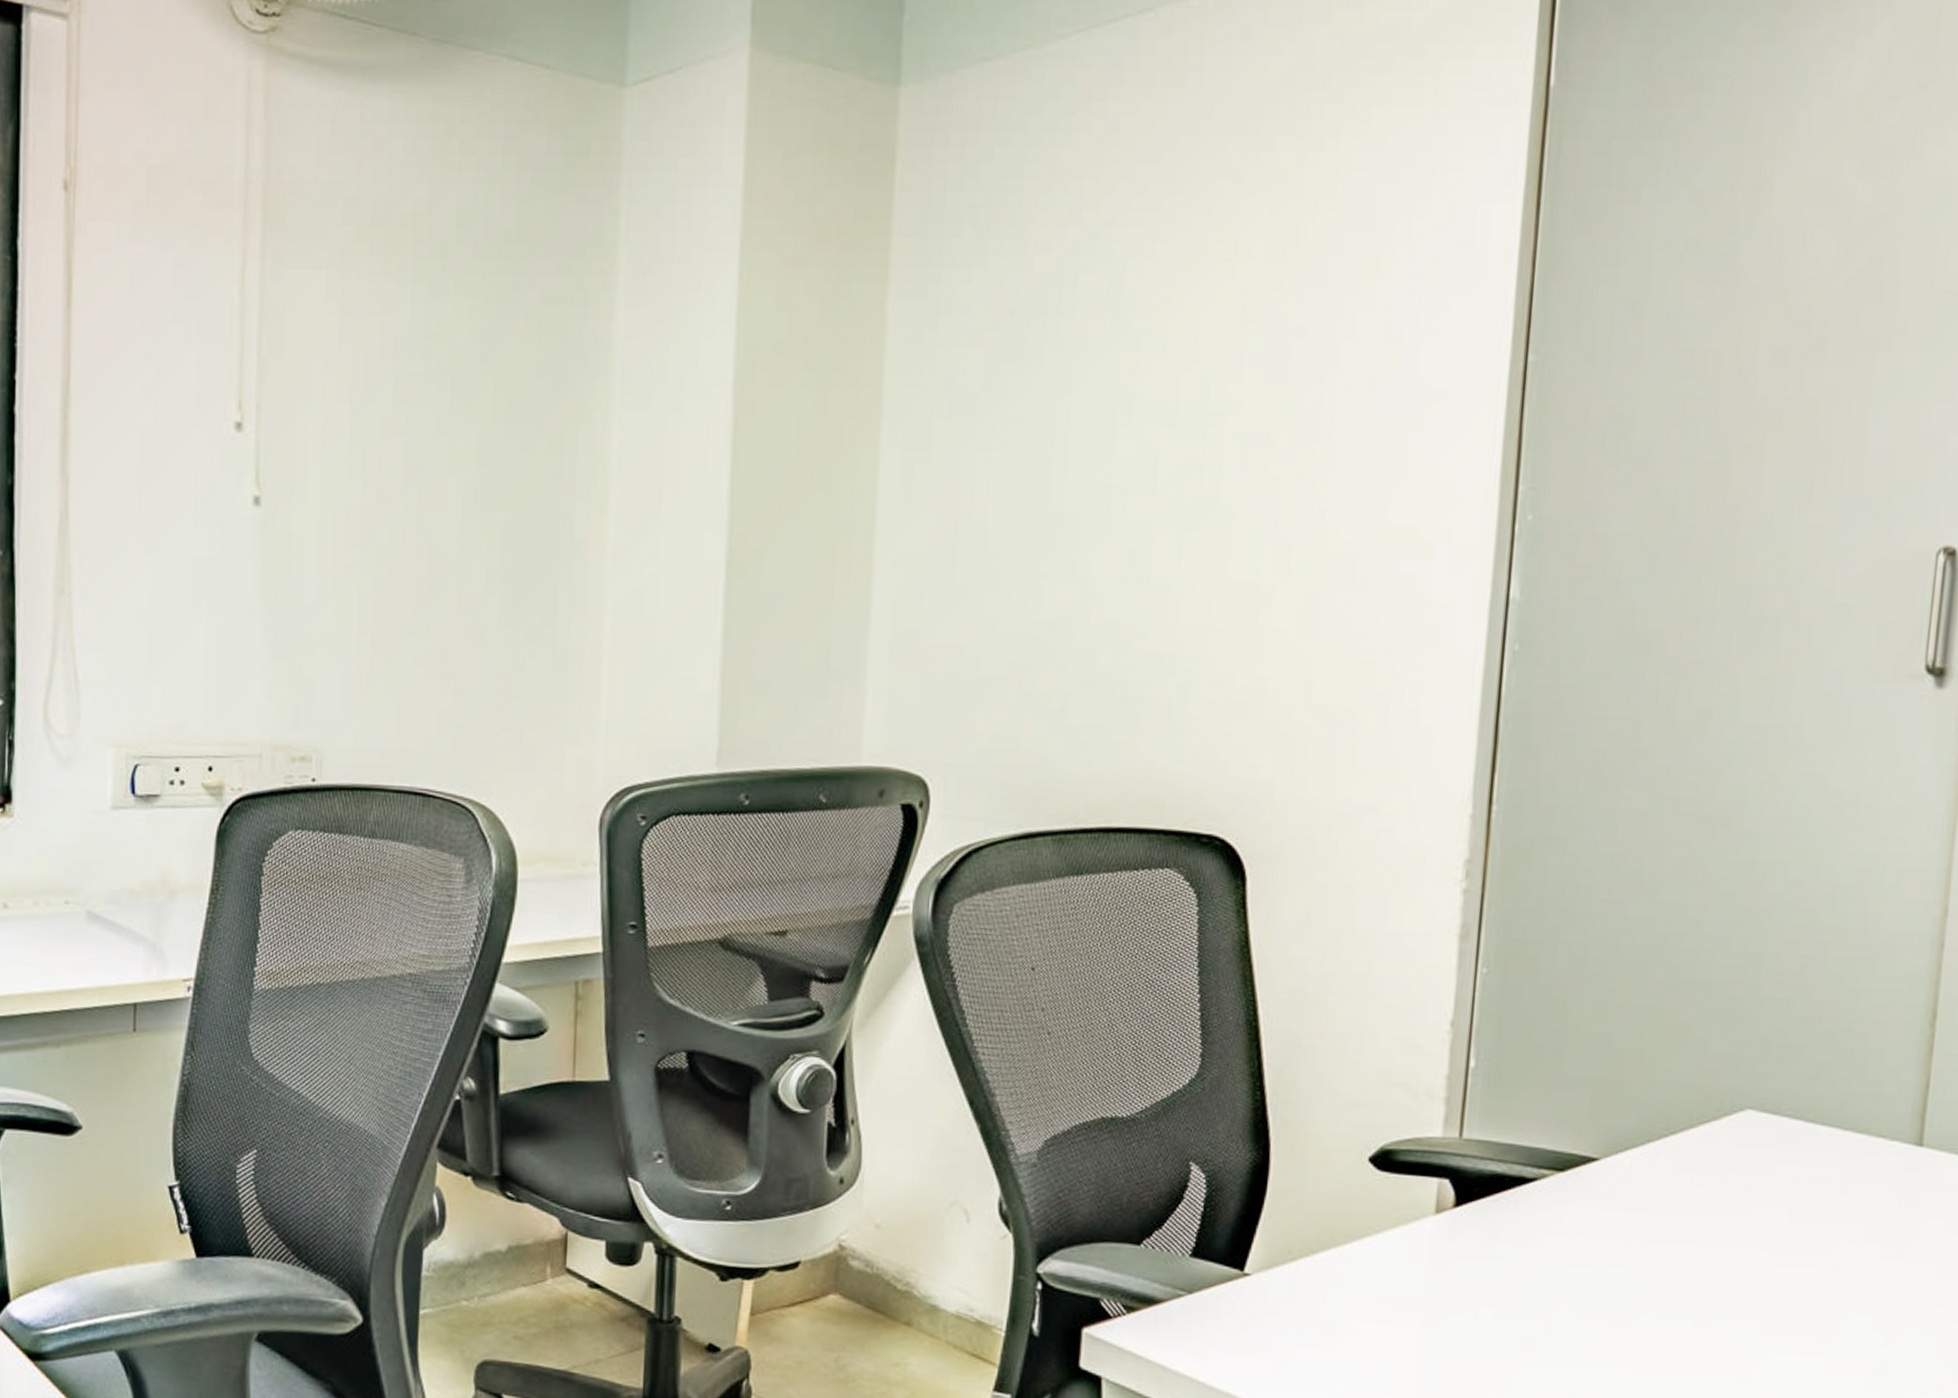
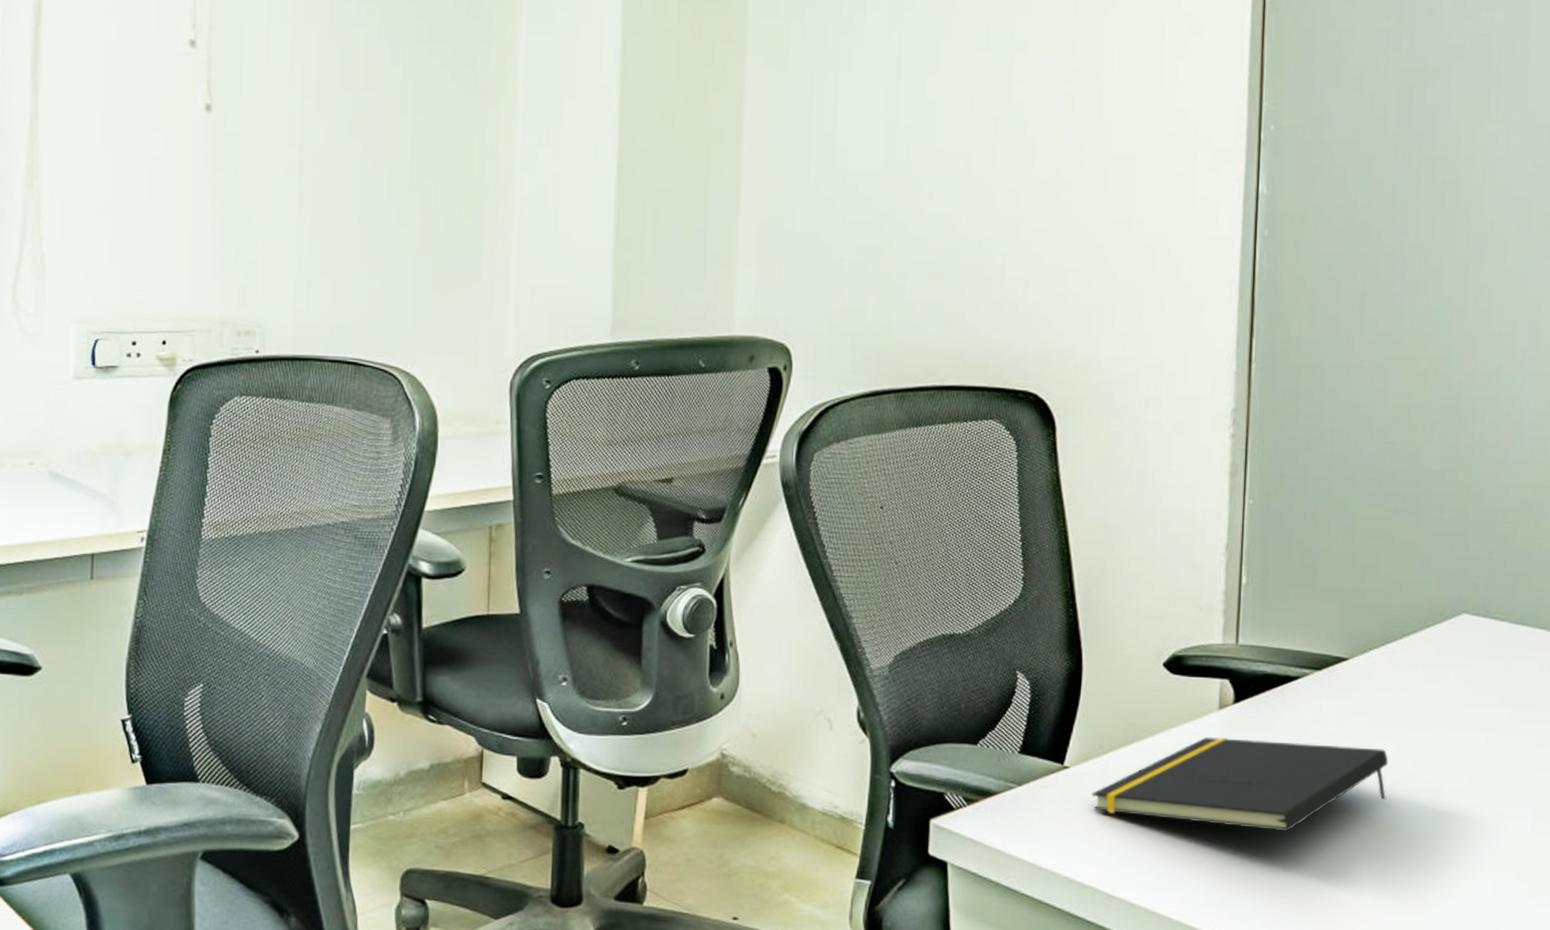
notepad: none [1276,1245,1644,1359] -> present [1092,737,1389,832]

